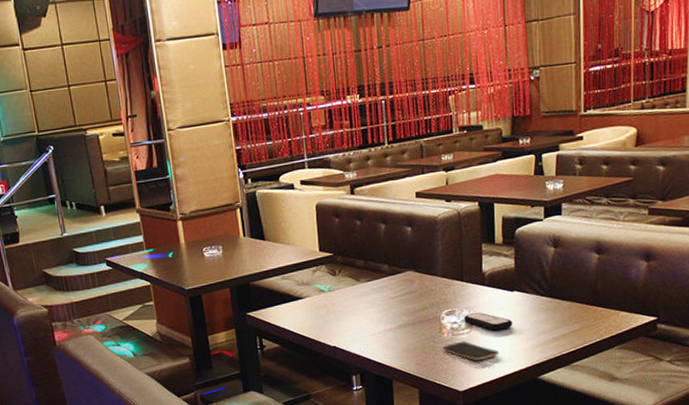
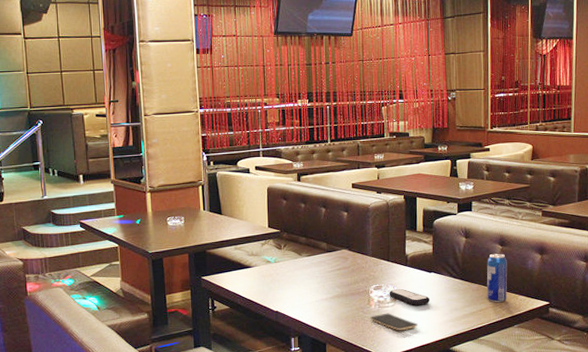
beverage can: none [580,263,606,322] -> present [486,253,508,303]

